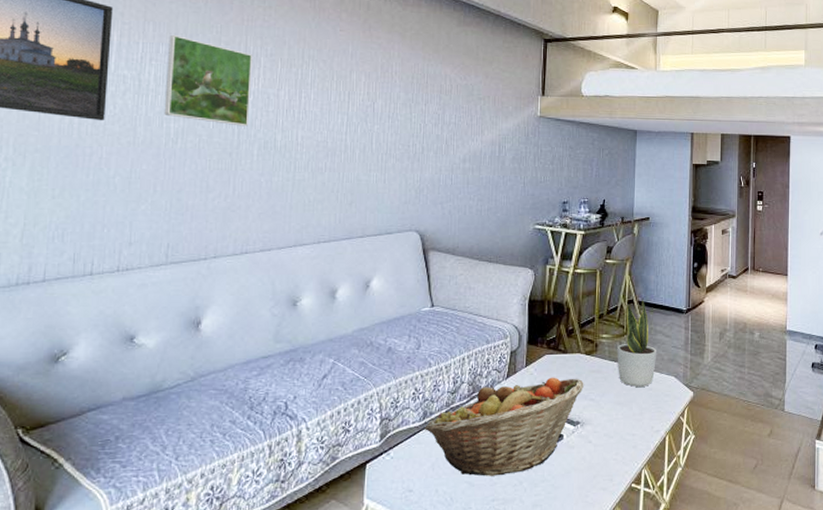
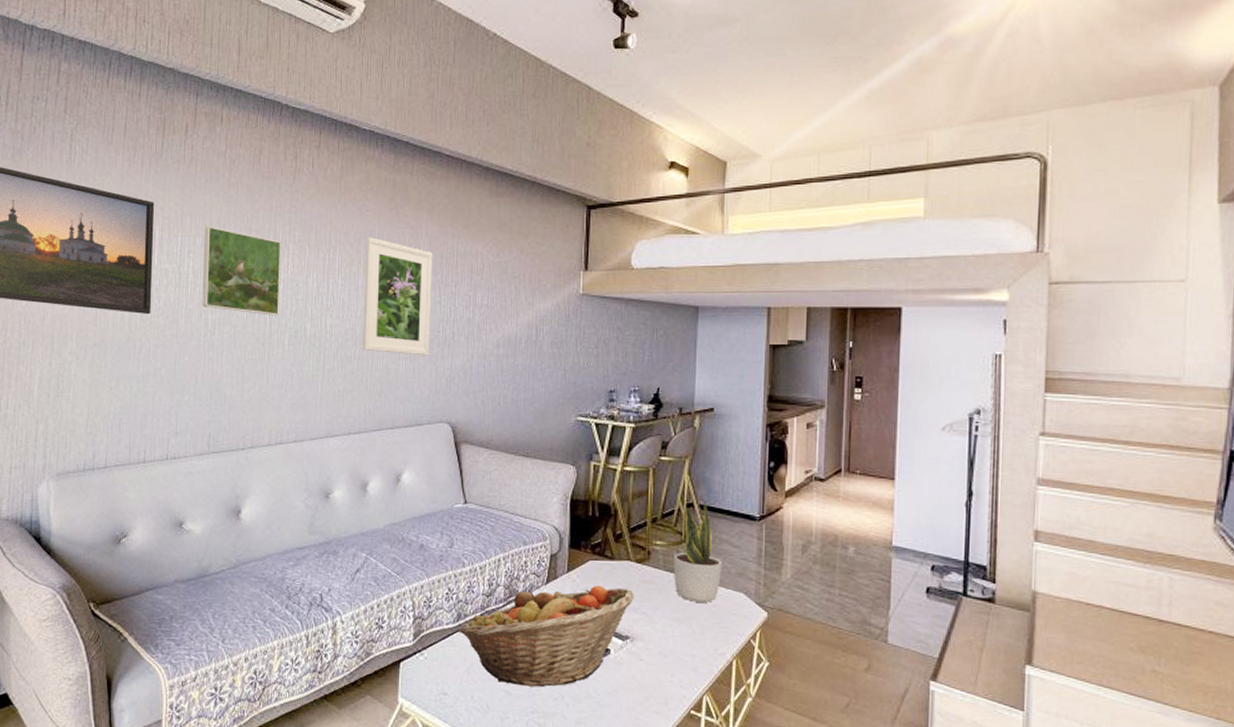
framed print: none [334,55,405,169] -> present [363,237,433,356]

